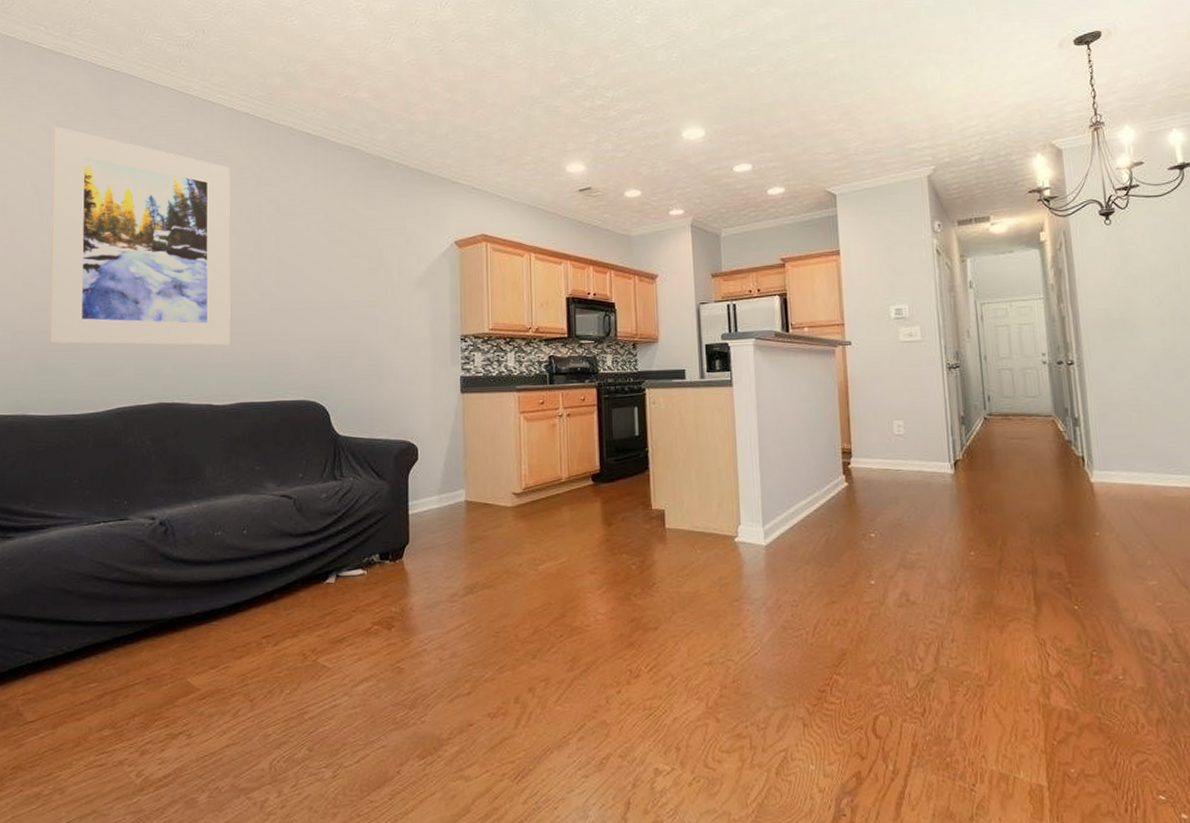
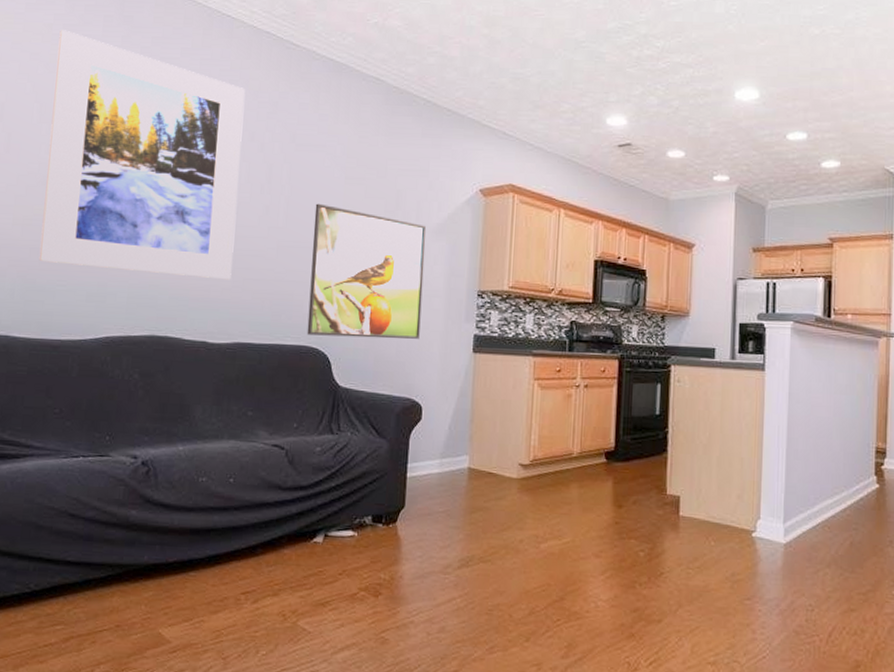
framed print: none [303,267,410,390] -> present [306,203,427,339]

